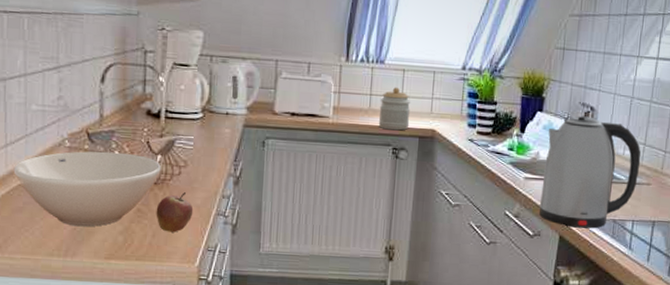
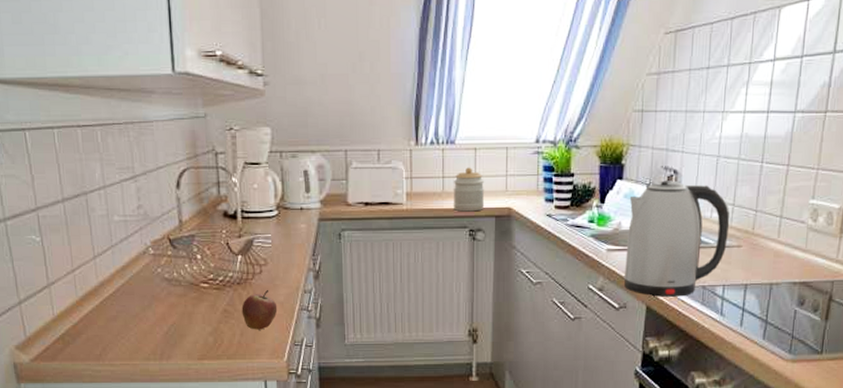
bowl: present [13,151,162,227] -> none [104,256,244,331]

